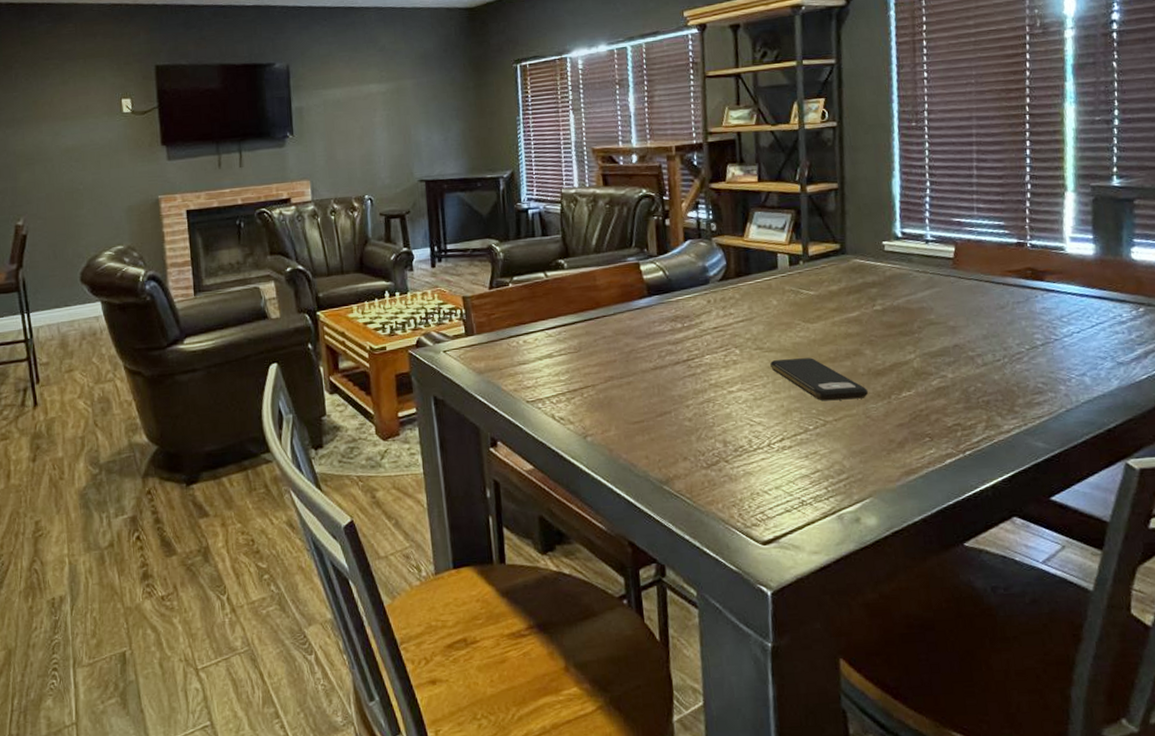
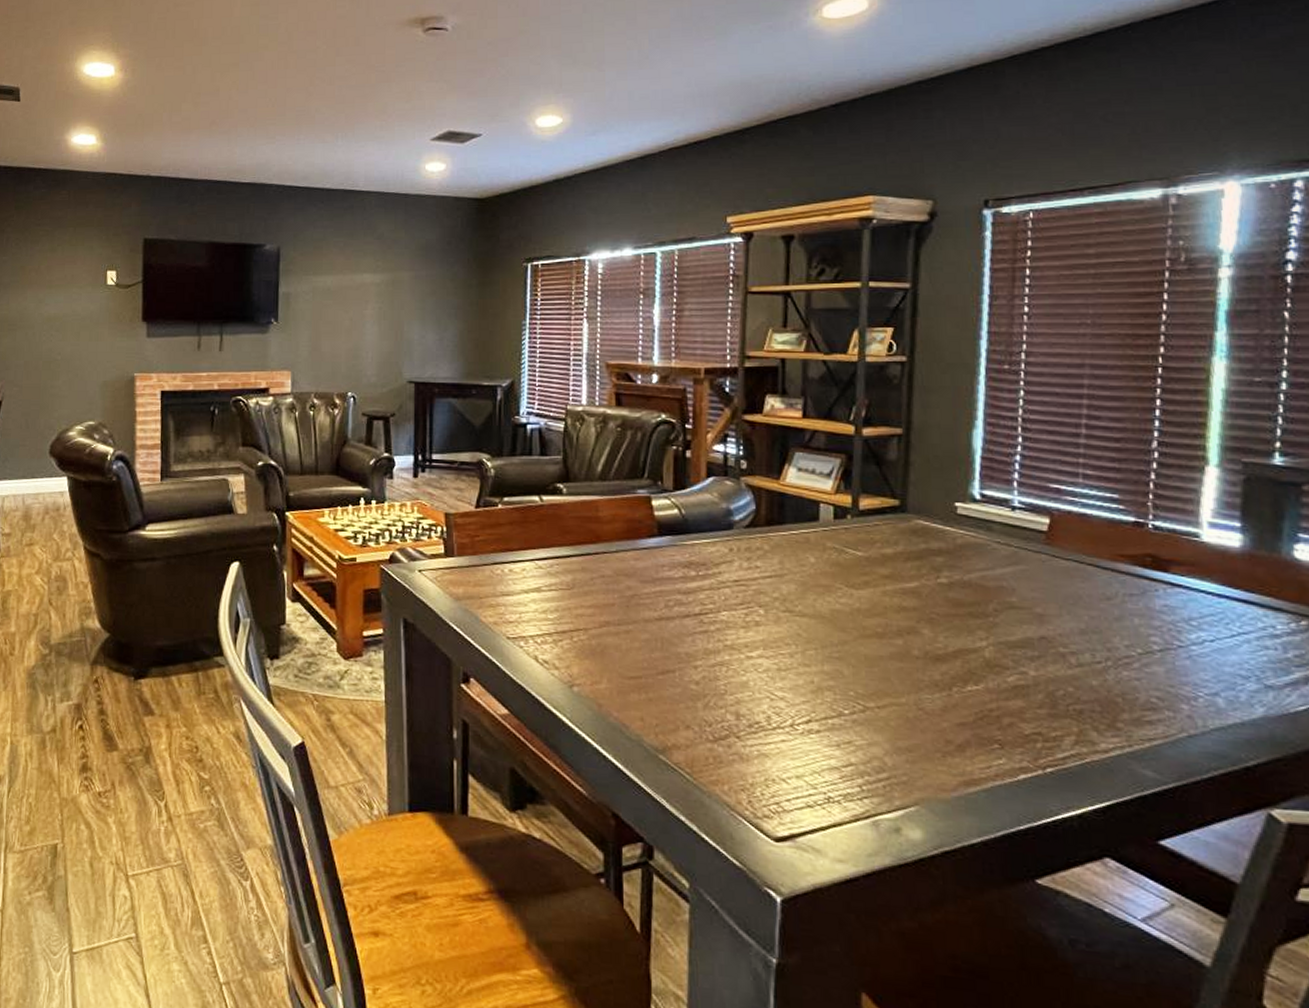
phone: present [769,358,869,401] -> none [799,627,924,686]

